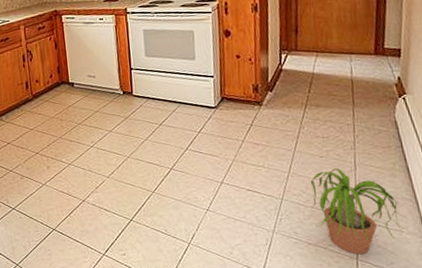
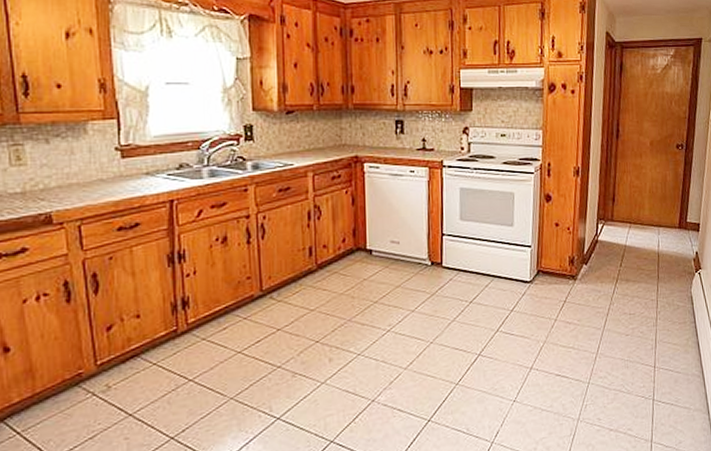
potted plant: present [310,168,408,255] -> none [615,347,695,437]

